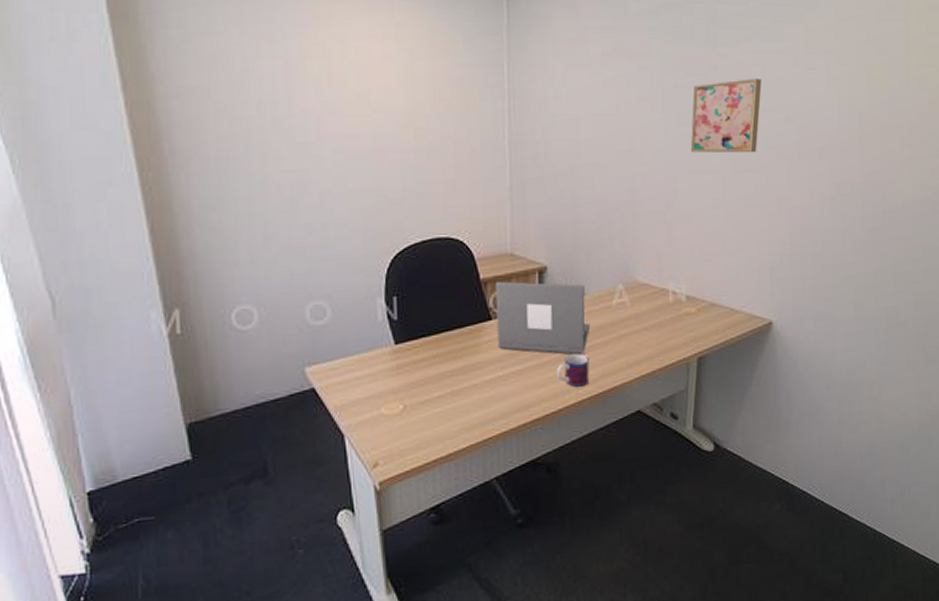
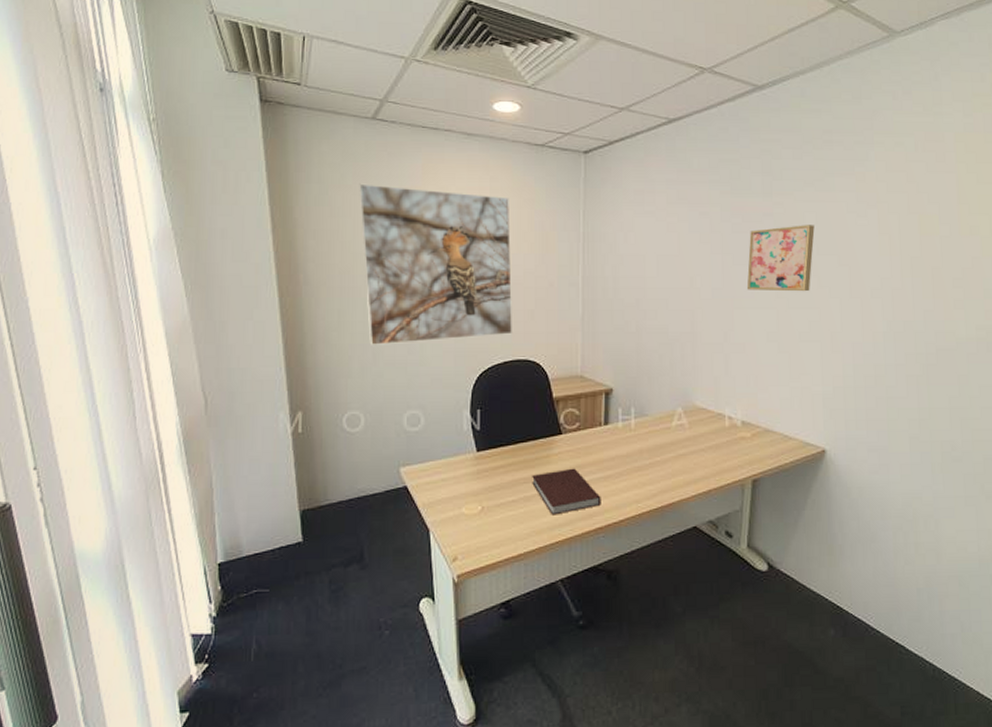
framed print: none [232,29,430,227] -> present [359,183,512,345]
notebook: none [460,356,538,409] -> present [532,468,601,515]
laptop: present [495,281,591,356] -> none [566,400,651,471]
mug: present [556,353,590,387] -> none [618,469,649,500]

